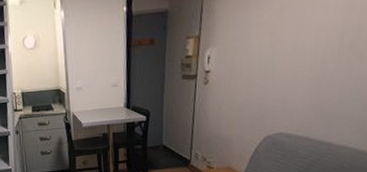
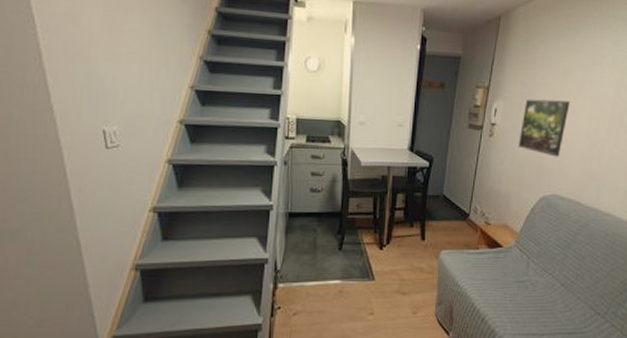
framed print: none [236,36,290,95] -> present [518,99,570,157]

